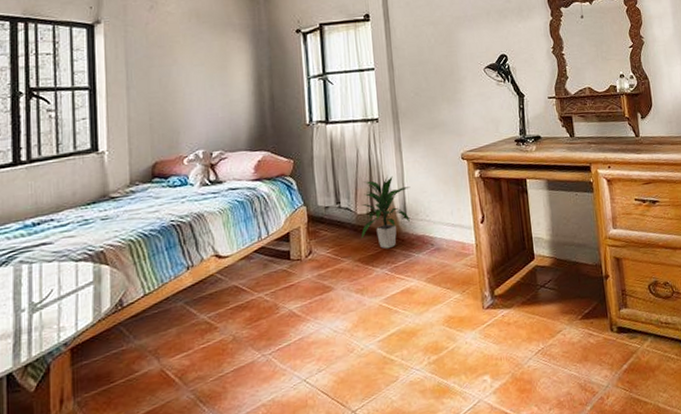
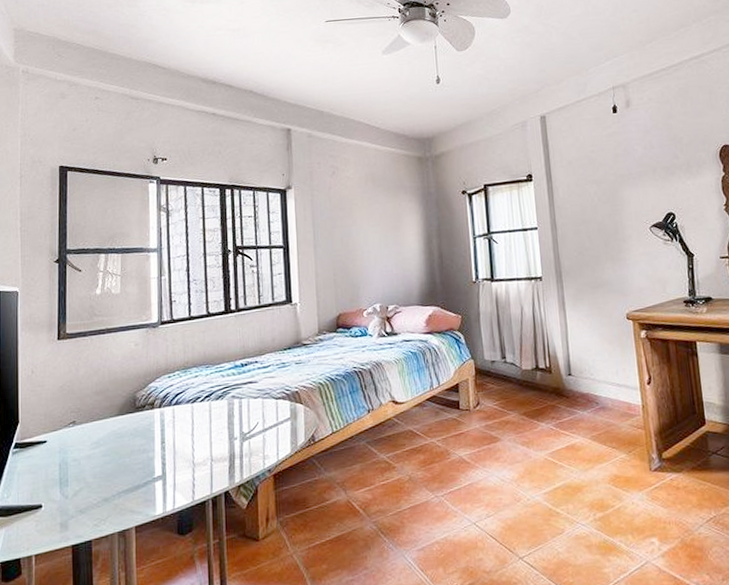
indoor plant: present [361,175,411,249] -> none [526,333,576,405]

